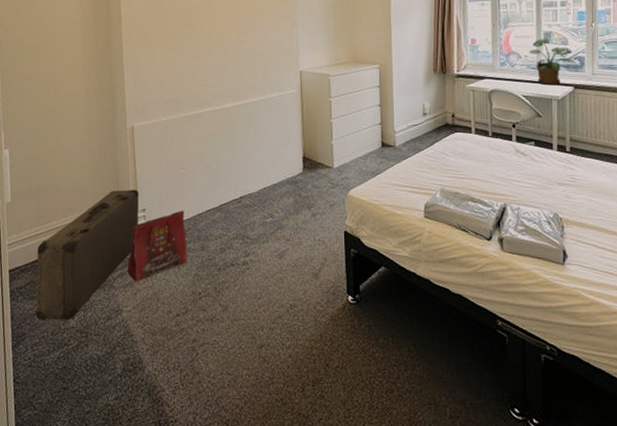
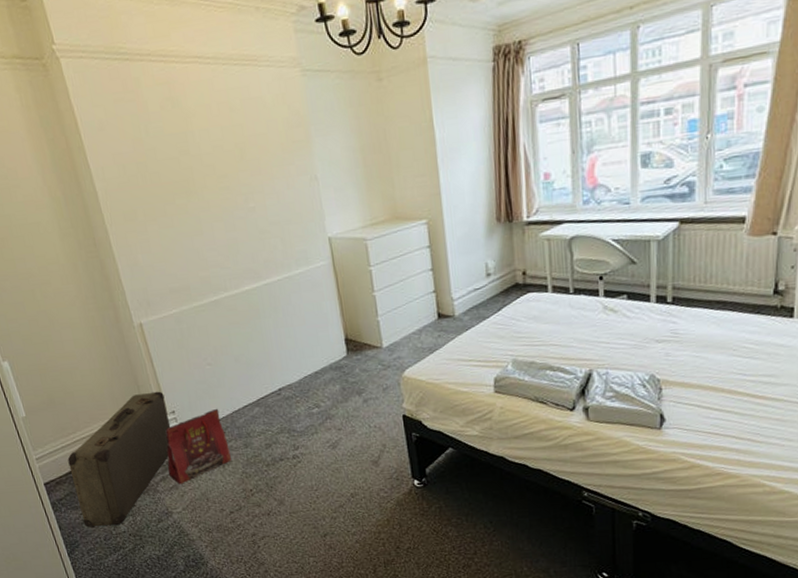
potted plant: present [529,39,576,86] -> none [621,162,684,224]

